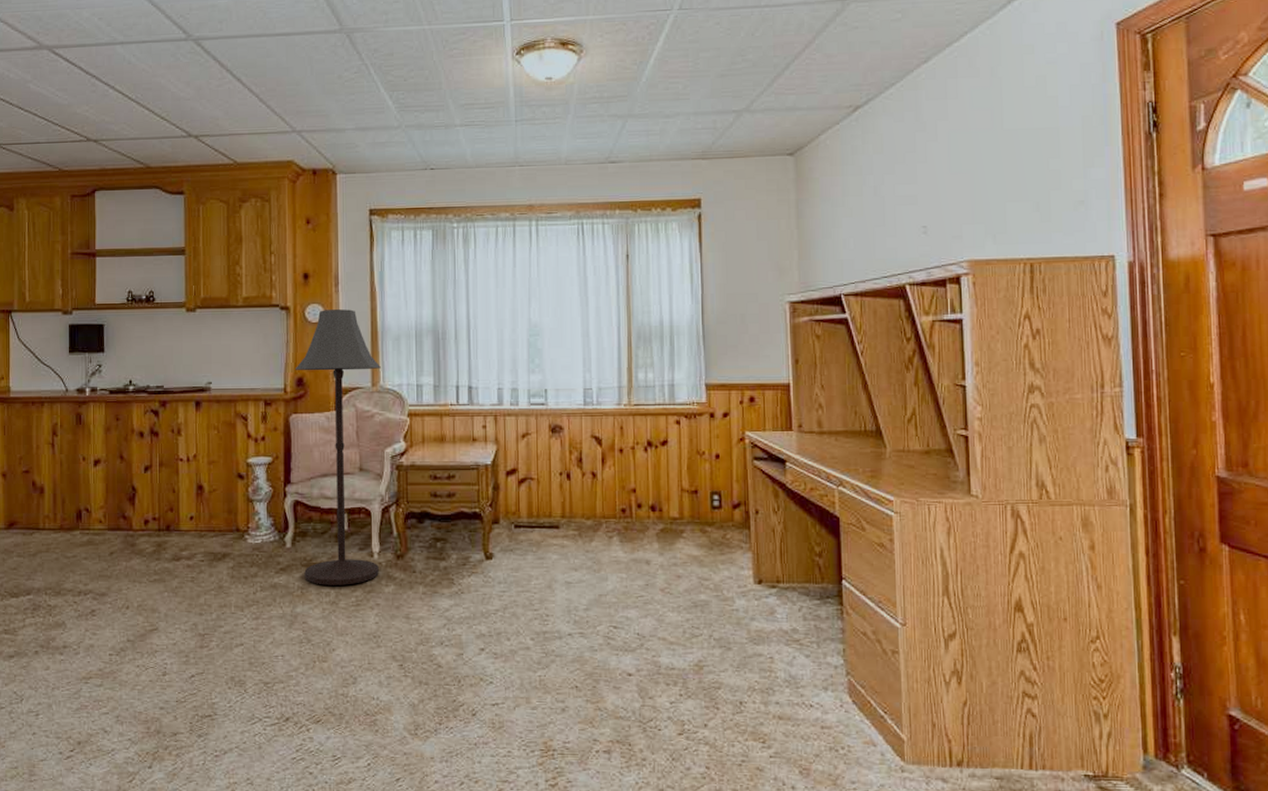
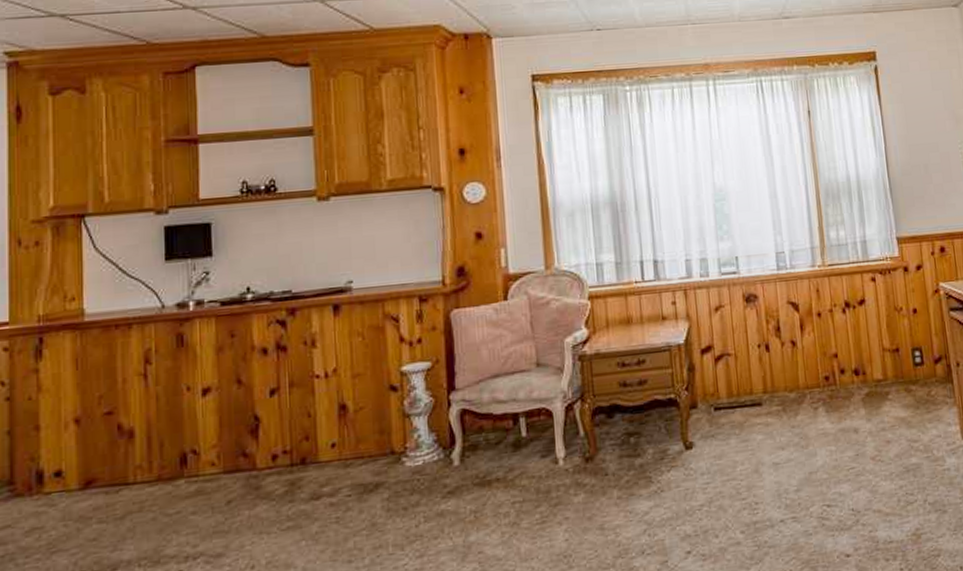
floor lamp: present [294,309,381,586] -> none [453,185,566,505]

